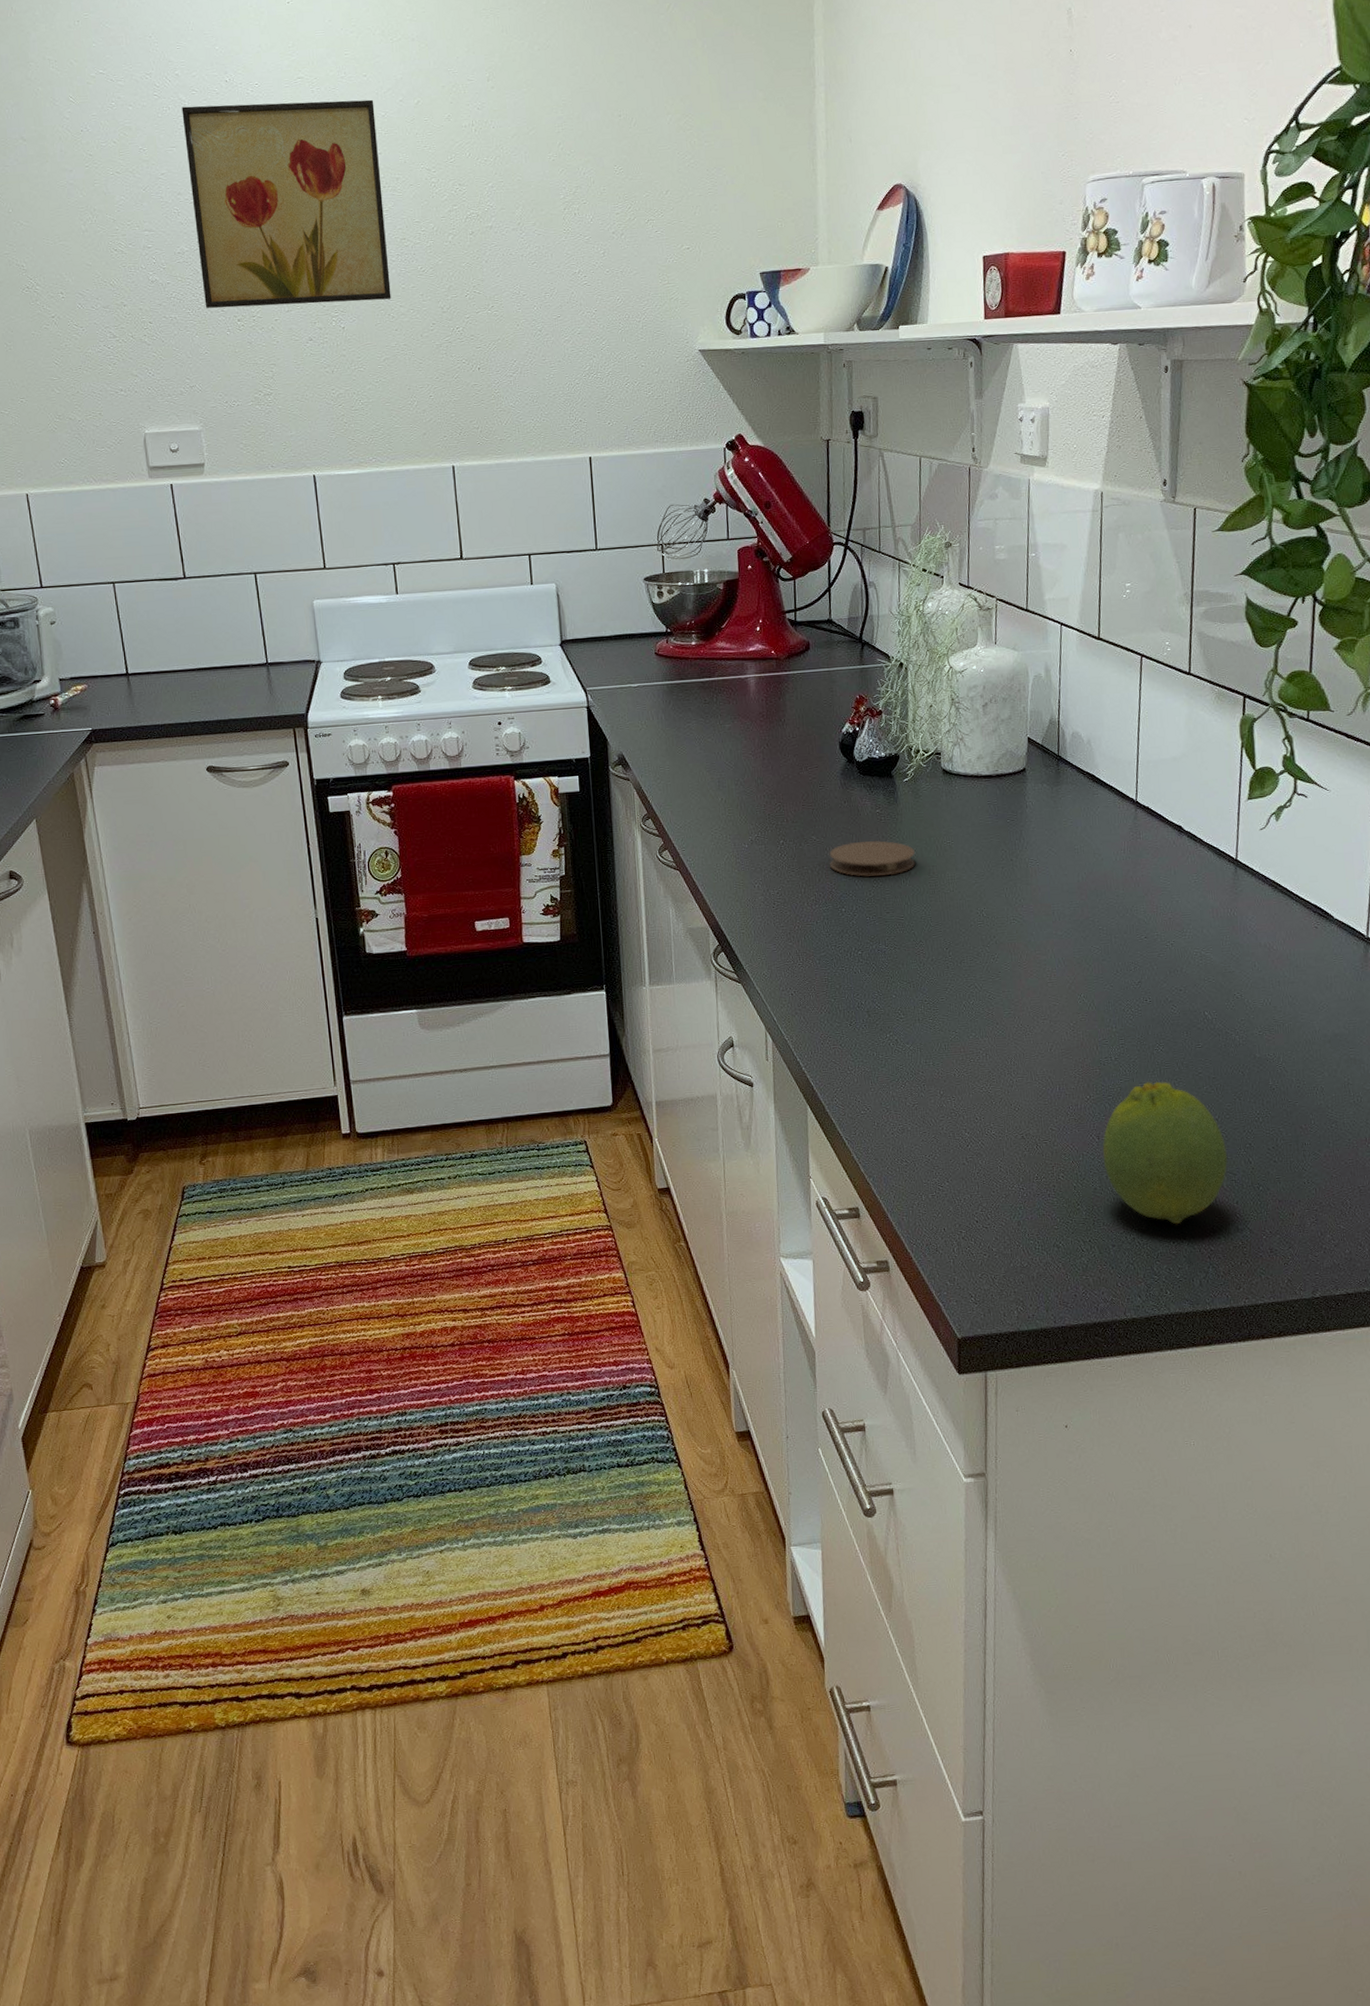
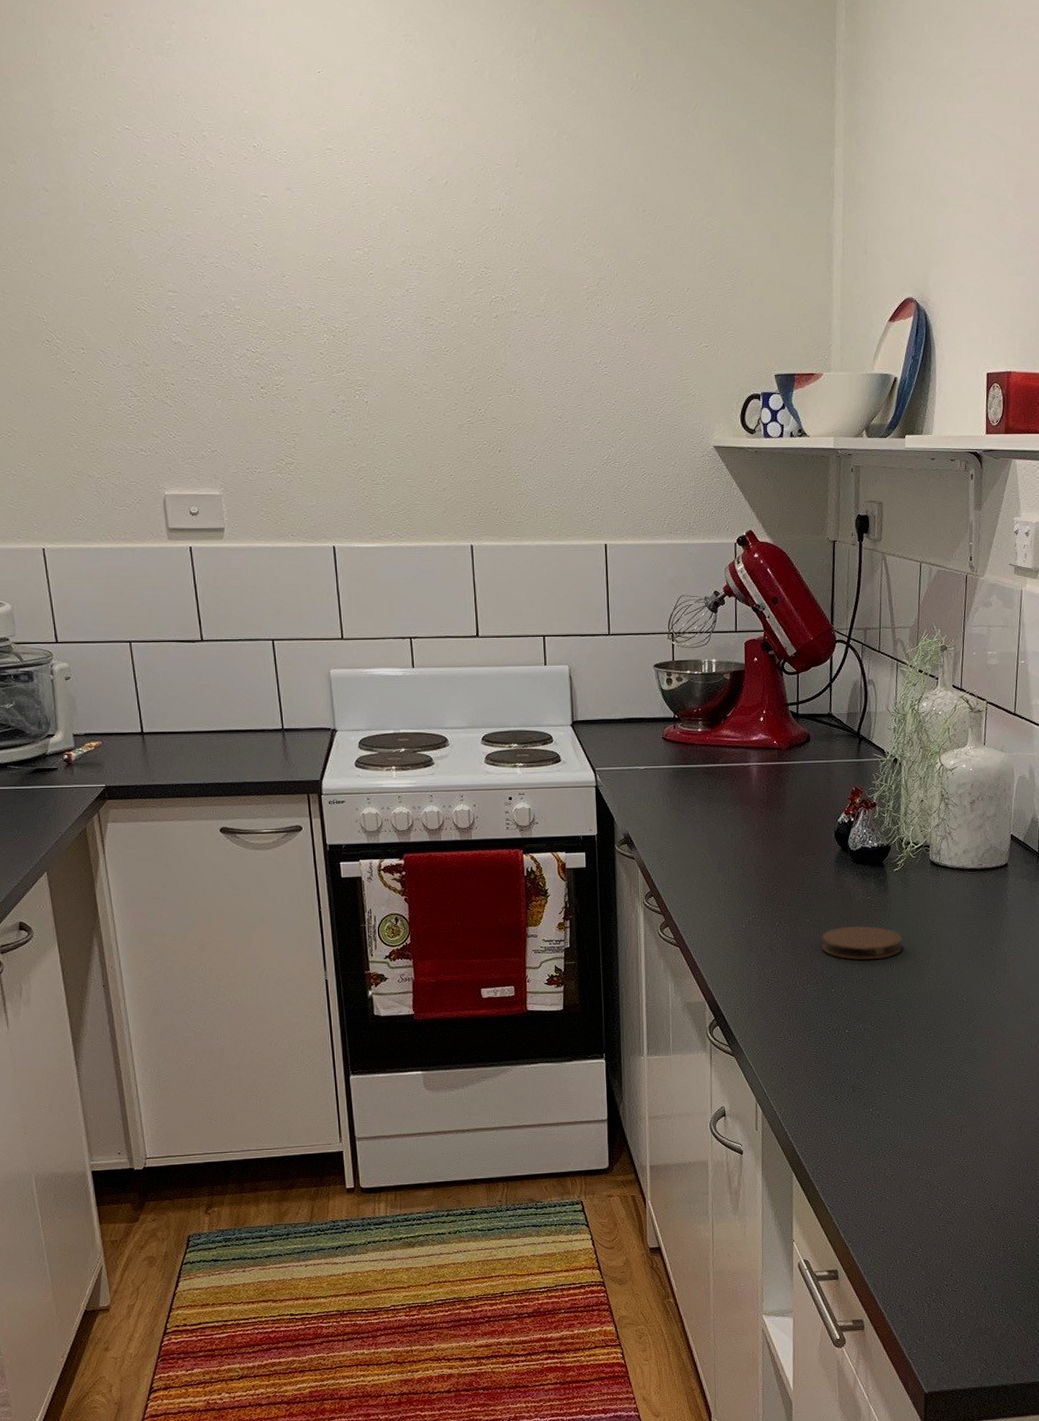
wall art: present [181,99,391,309] -> none [208,169,415,378]

